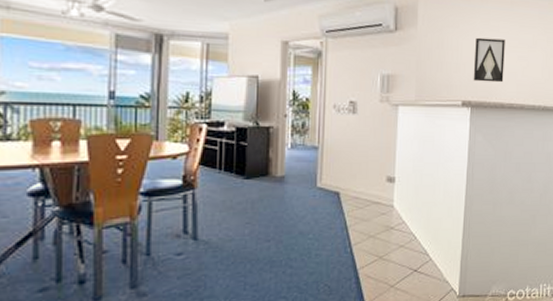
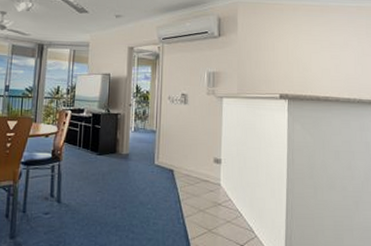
wall art: present [473,37,505,83] -> none [289,40,318,78]

